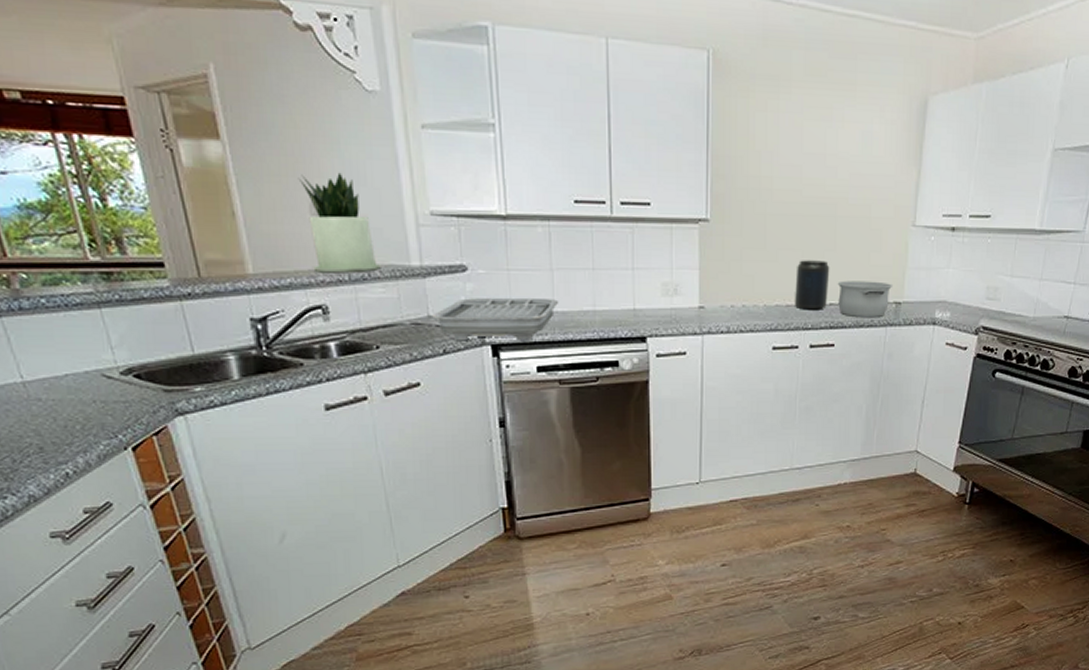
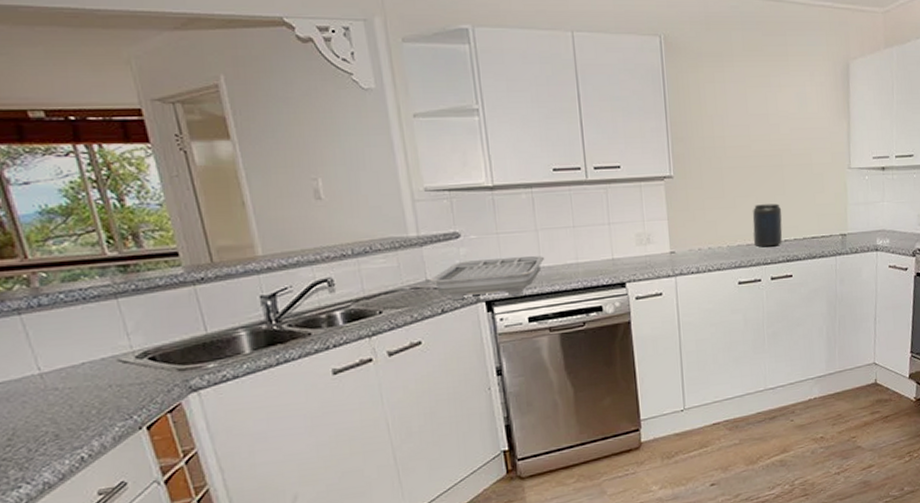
planter: present [298,172,383,274] -> none [302,160,383,250]
cooking pot: present [837,281,892,318] -> none [789,217,837,251]

